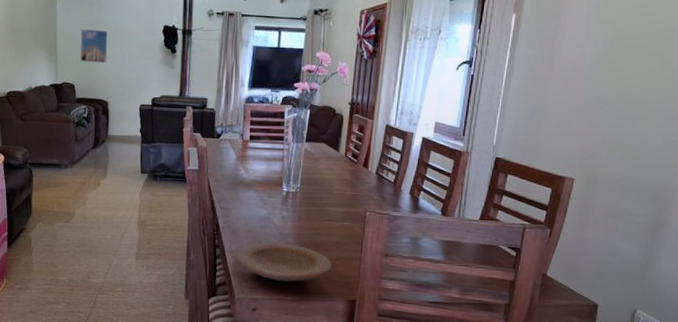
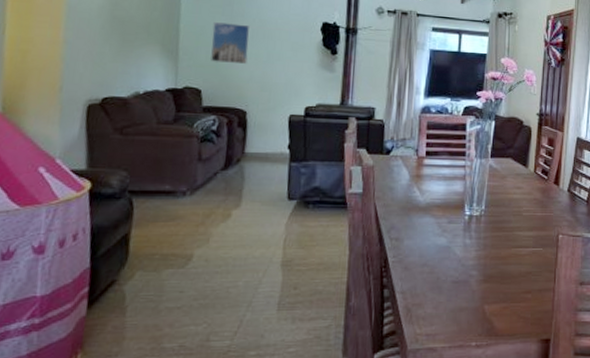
plate: present [234,242,332,282] -> none [407,277,522,325]

